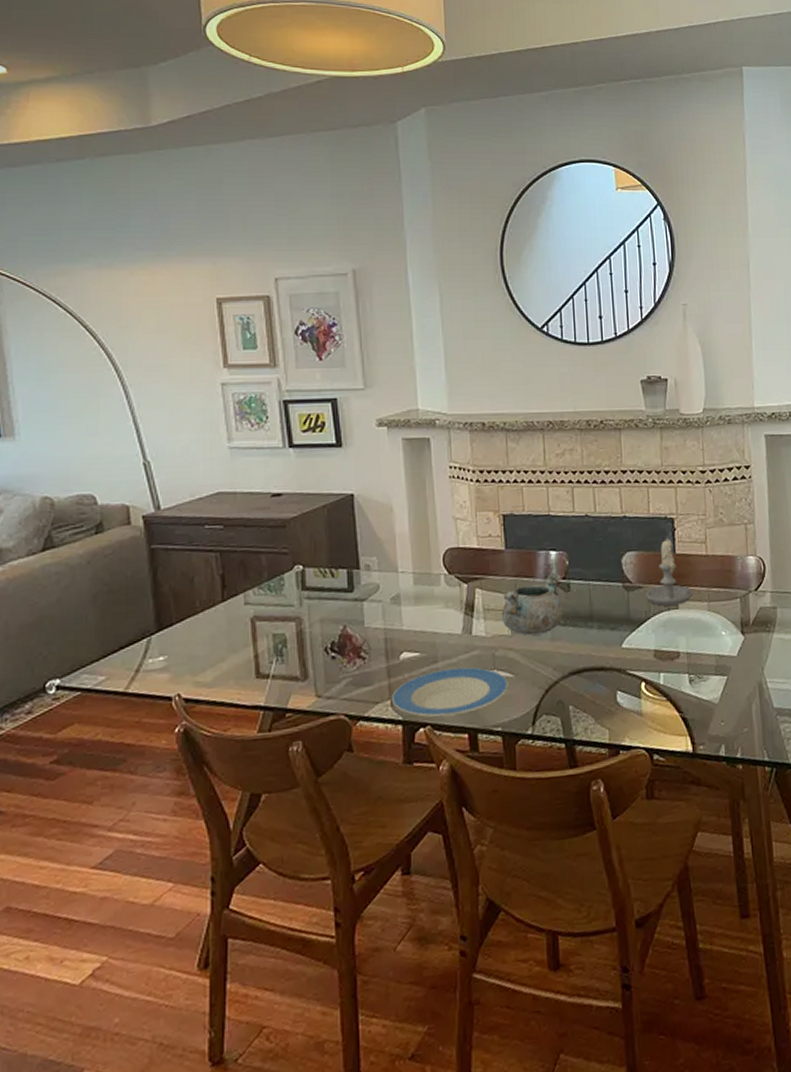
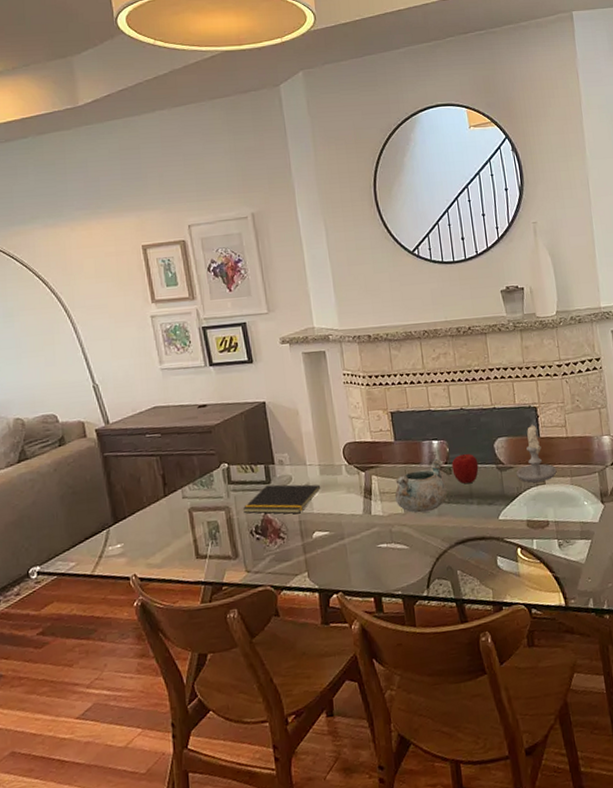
notepad: none [318,593,414,630] -> present [243,484,321,514]
plate: present [391,666,508,717] -> none [307,541,405,585]
apple: none [571,569,602,603] -> present [451,454,479,484]

